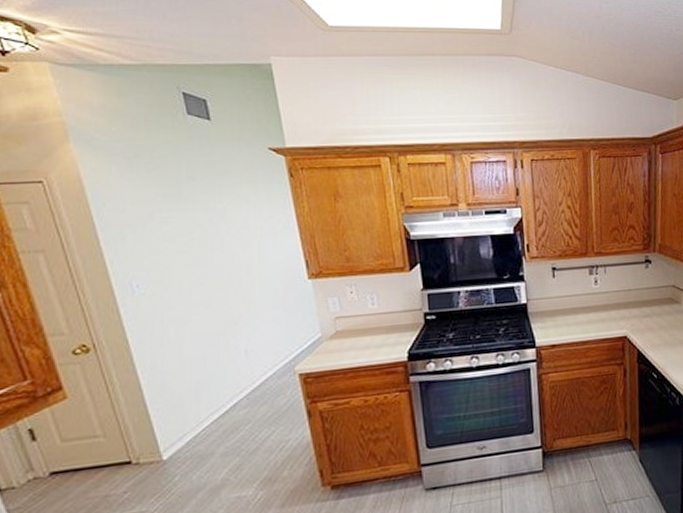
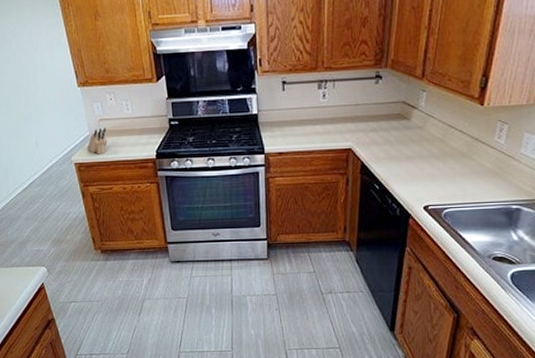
knife block: none [317,327,345,361] -> present [87,127,108,155]

